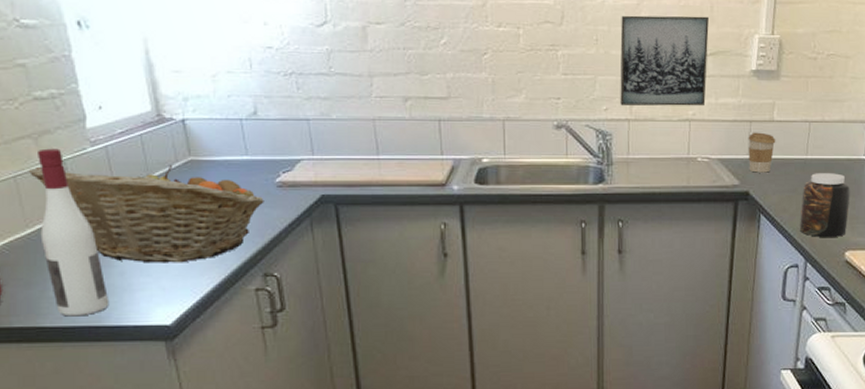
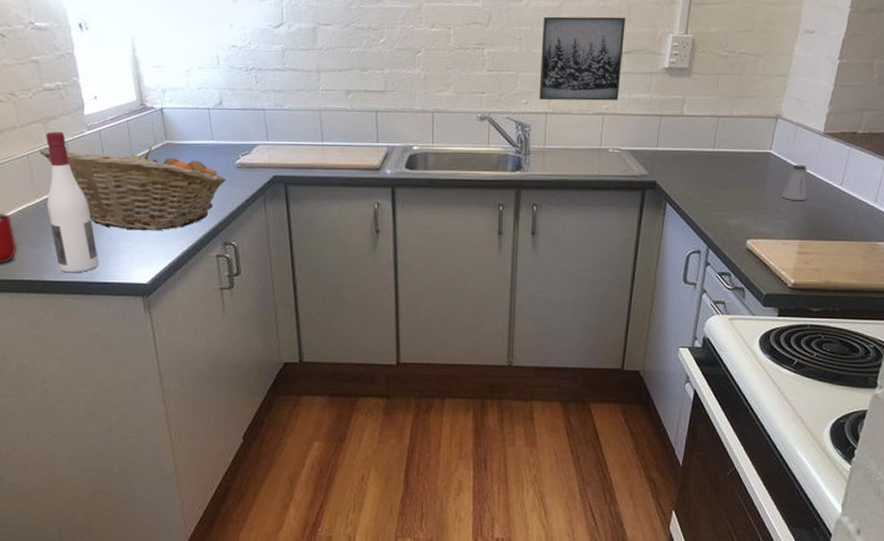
coffee cup: present [748,132,776,173] -> none [657,126,685,164]
jar: present [799,173,850,237] -> none [703,165,755,226]

